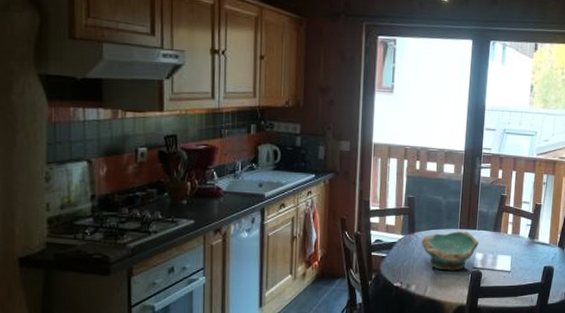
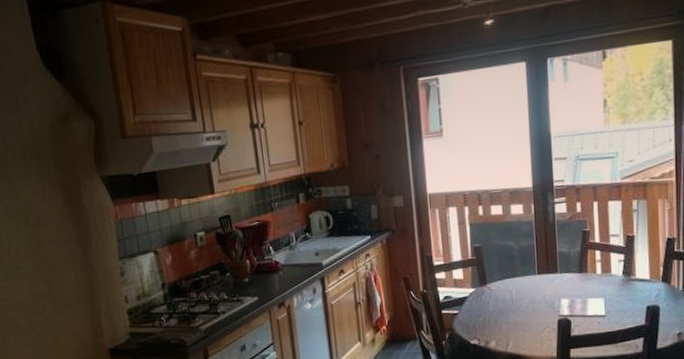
bowl: present [421,231,479,271] -> none [495,276,563,322]

